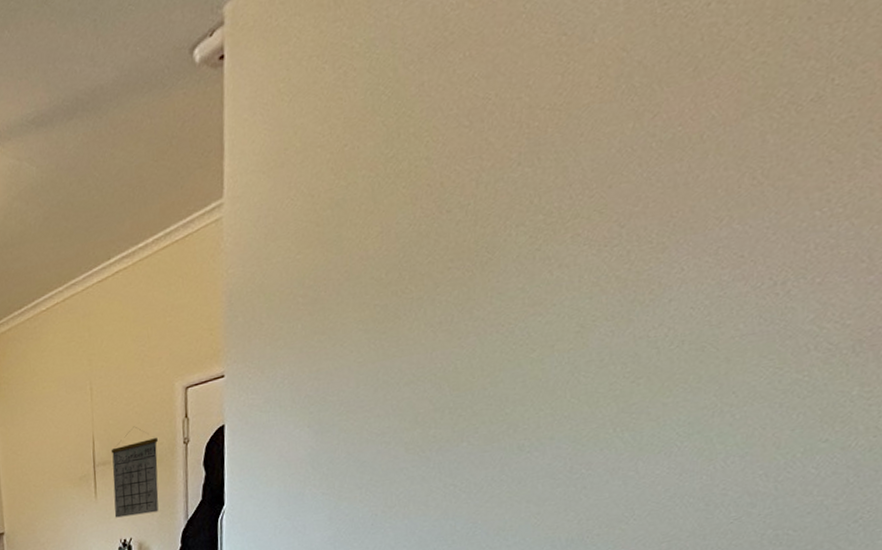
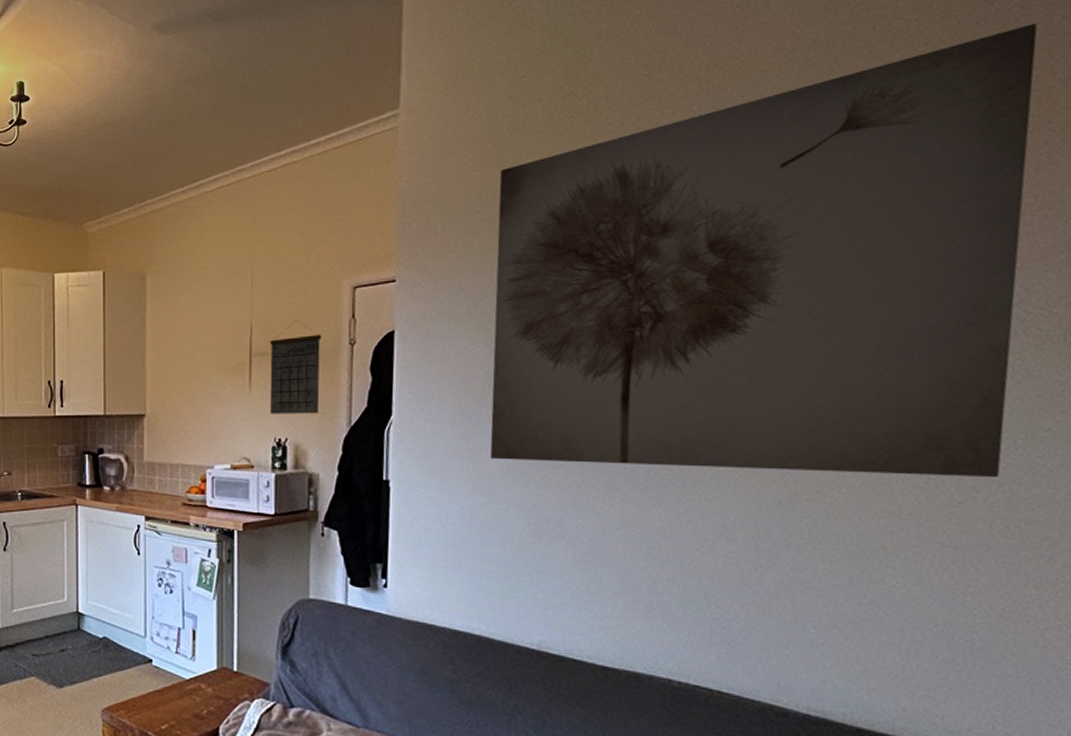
wall art: none [313,10,871,533] -> present [489,23,1038,478]

